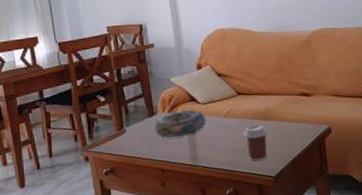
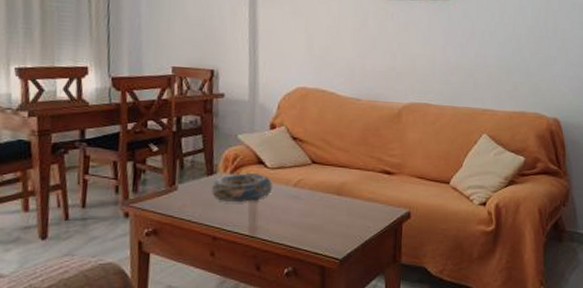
coffee cup: present [243,124,268,162] -> none [312,199,340,240]

